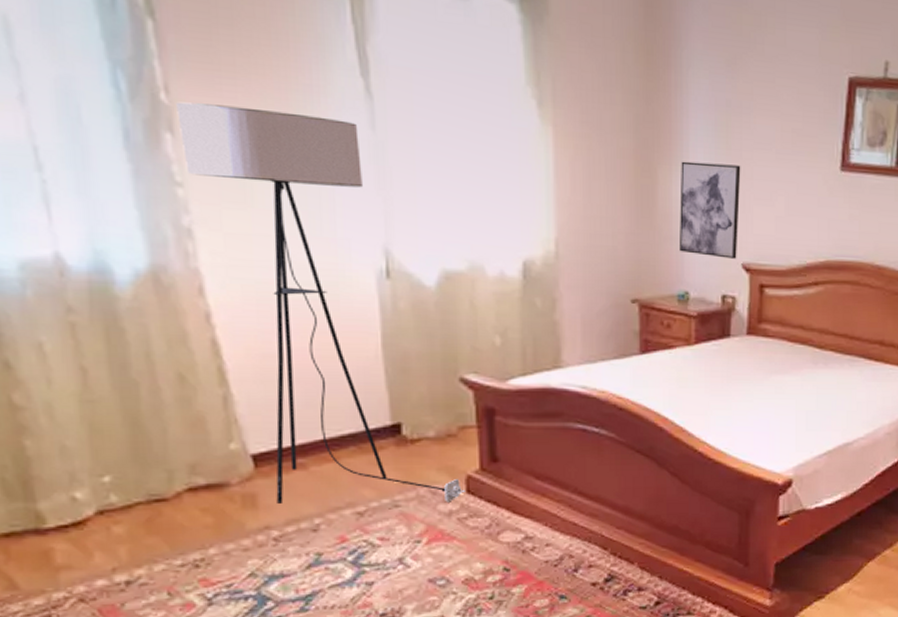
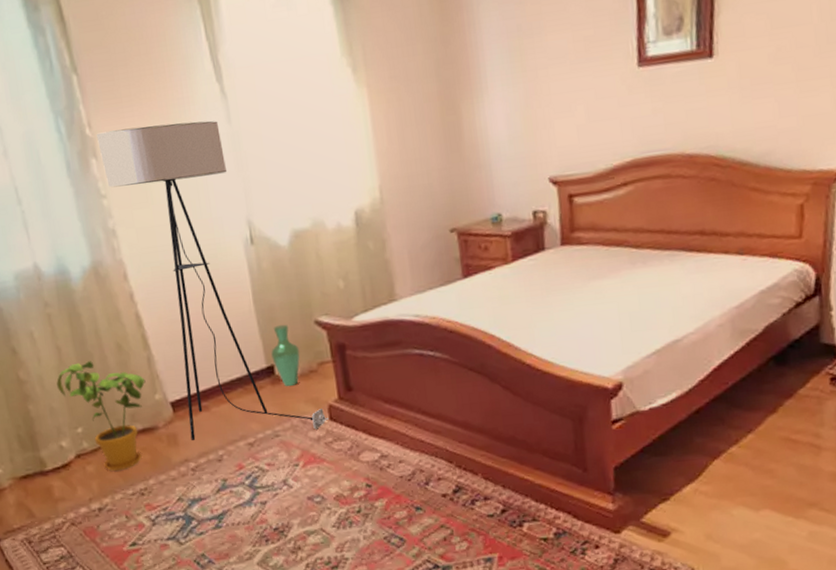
house plant: none [75,391,217,534] -> present [56,361,146,471]
vase: none [399,377,437,451] -> present [271,324,300,387]
wall art: present [680,161,741,259] -> none [481,84,544,178]

